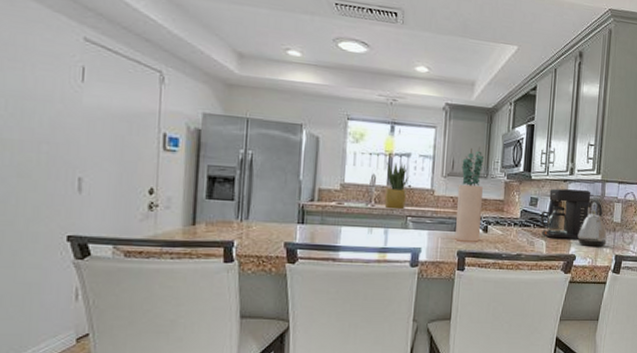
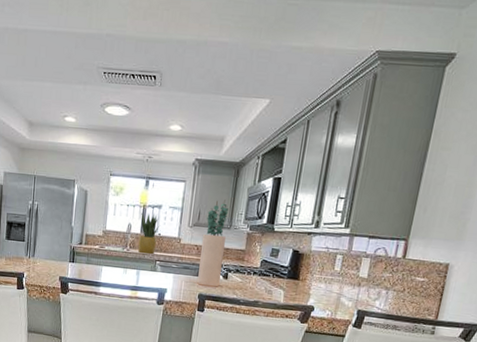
coffee maker: present [540,188,591,239] -> none [280,241,337,292]
kettle: present [577,199,608,247] -> none [318,253,351,301]

